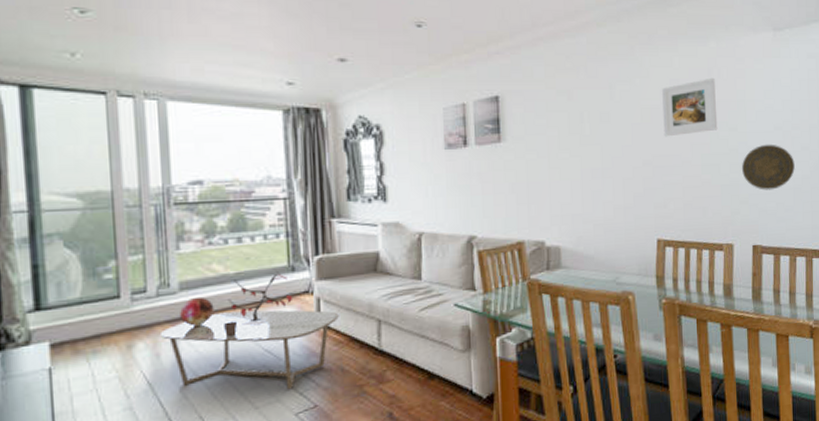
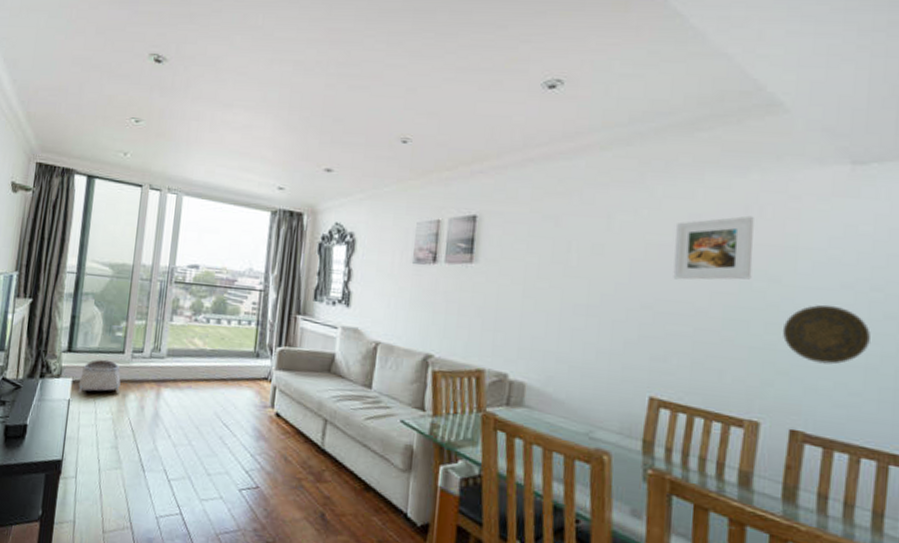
basket: none [60,309,122,359] -> present [77,359,121,394]
coffee table: present [159,310,339,390] -> none [146,381,290,466]
decorative orb: present [180,296,215,327] -> none [164,364,190,390]
potted plant: present [222,268,296,336] -> none [193,352,257,405]

